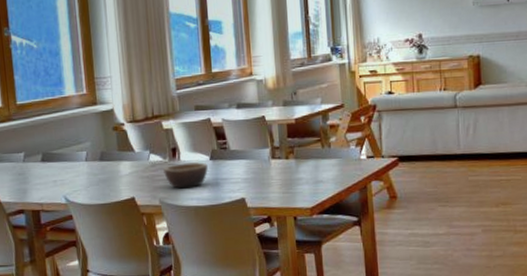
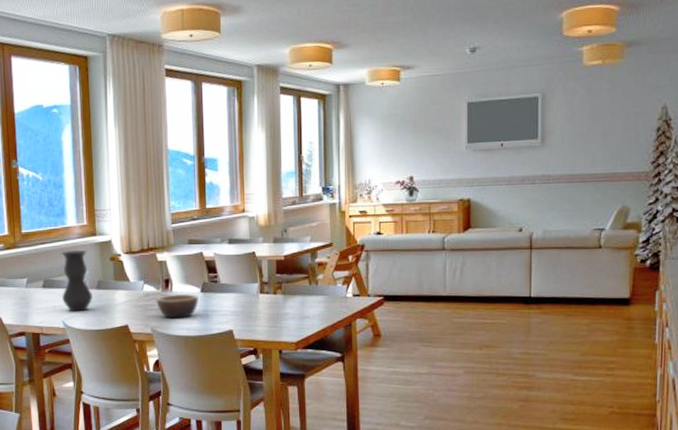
vase: none [60,119,96,186] -> present [61,249,93,312]

